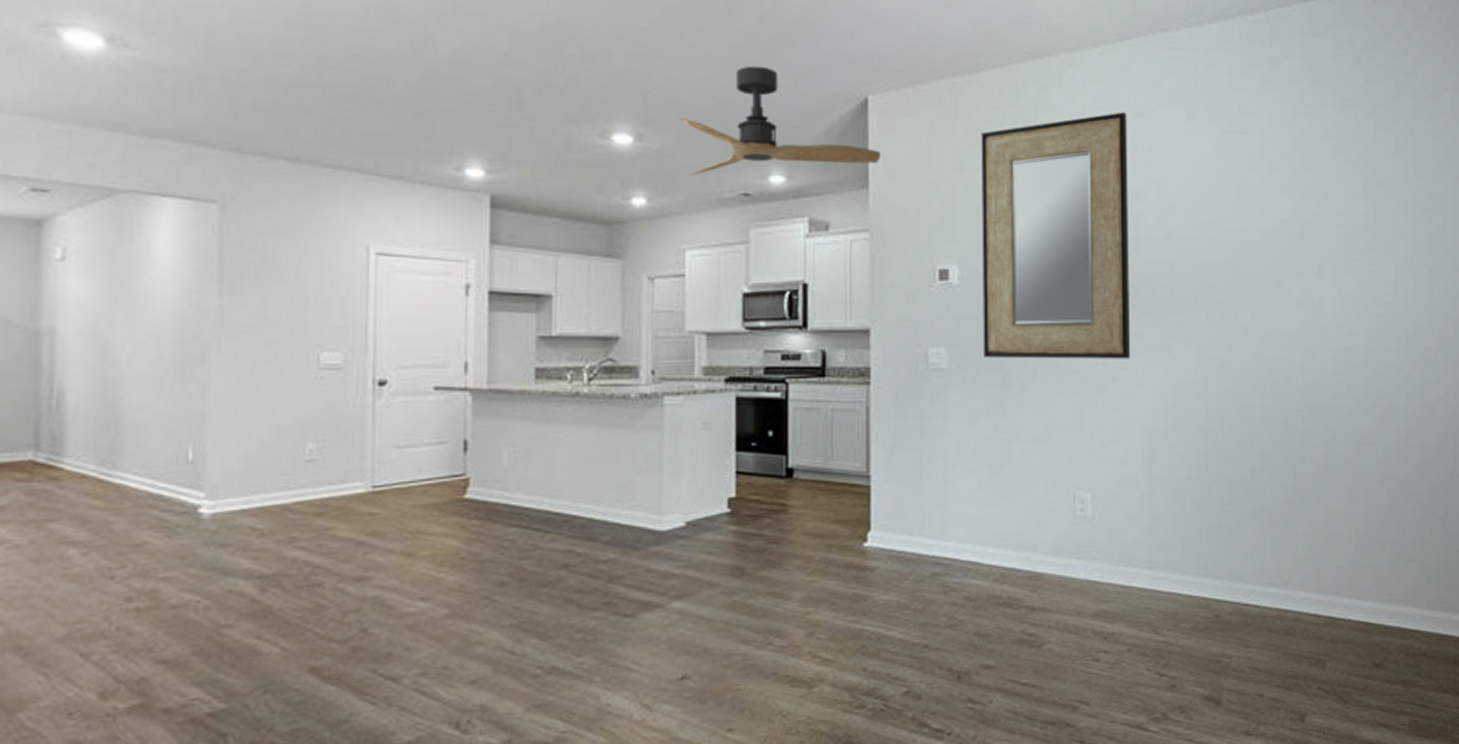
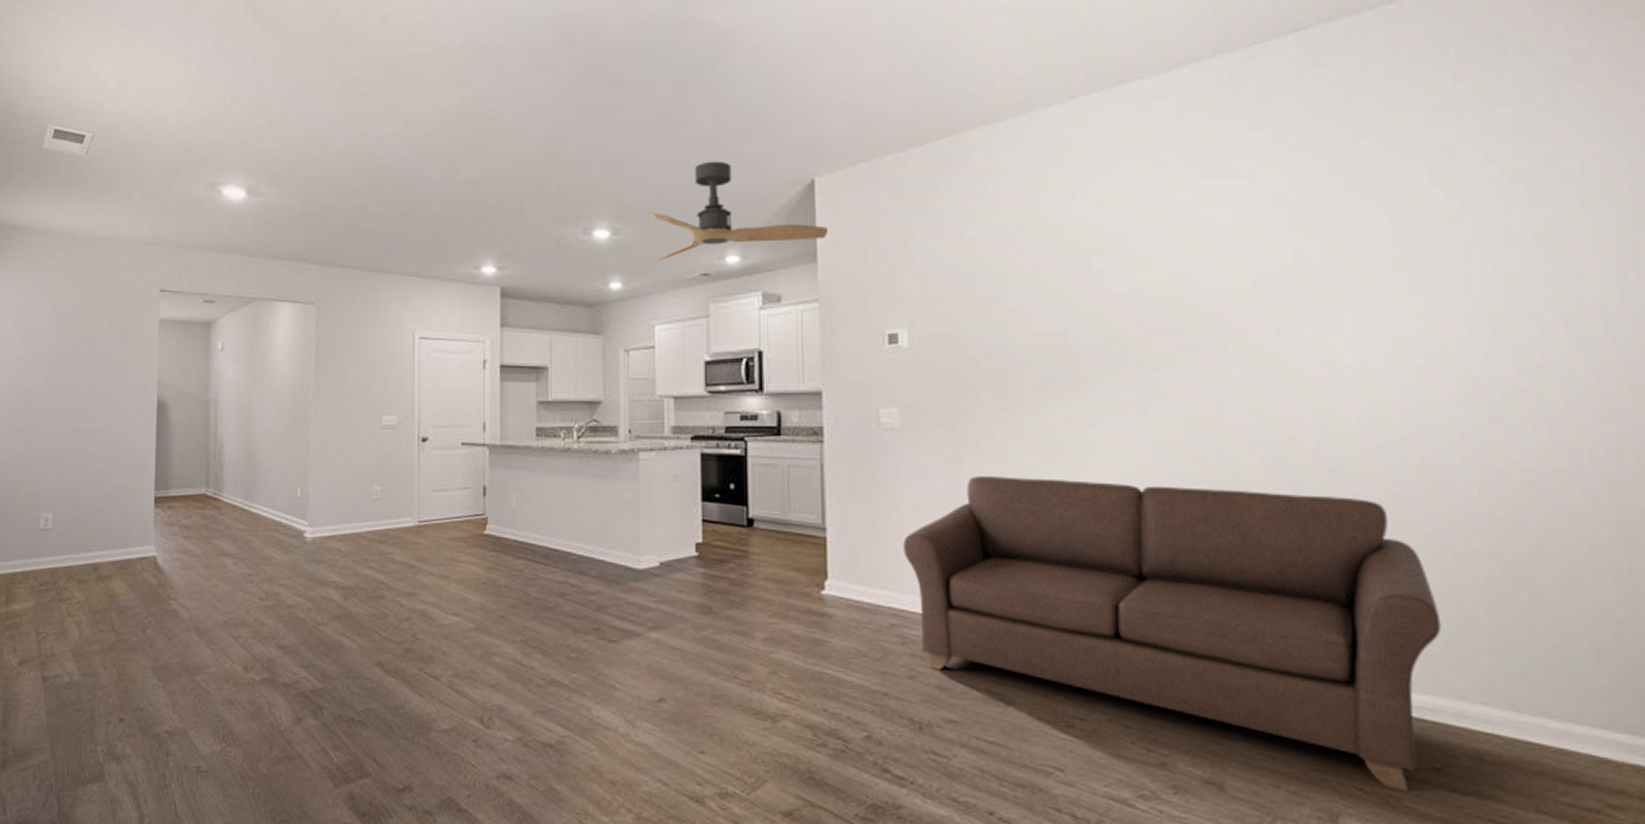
sofa: none [947,417,1385,687] -> present [903,476,1442,791]
home mirror: present [981,112,1131,359] -> none [927,168,1099,418]

